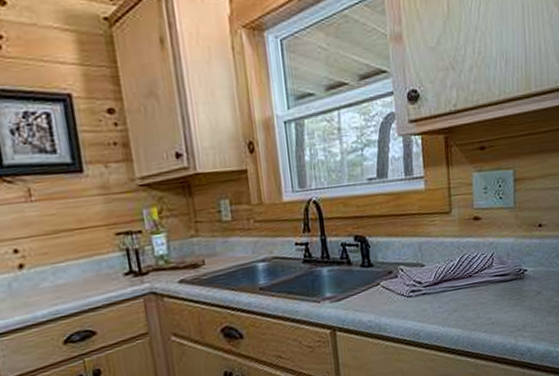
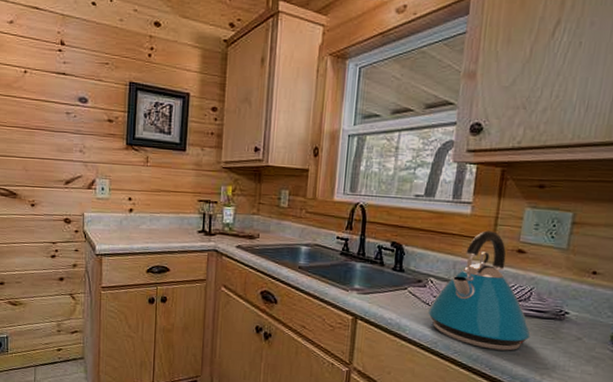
kettle: none [404,203,500,327] -> present [428,230,531,351]

